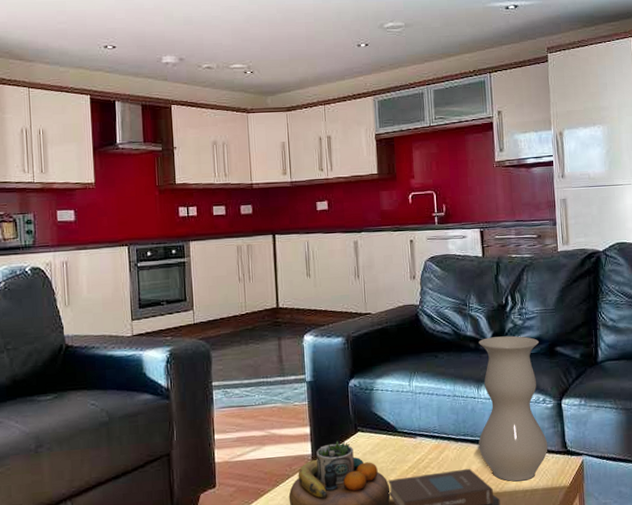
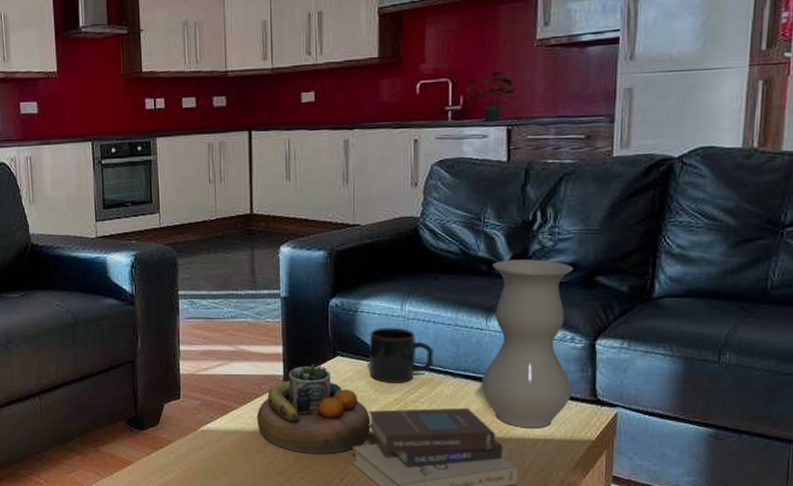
mug: none [384,401,439,453] -> present [369,327,433,383]
potted plant: none [448,185,486,226] -> present [467,71,518,123]

